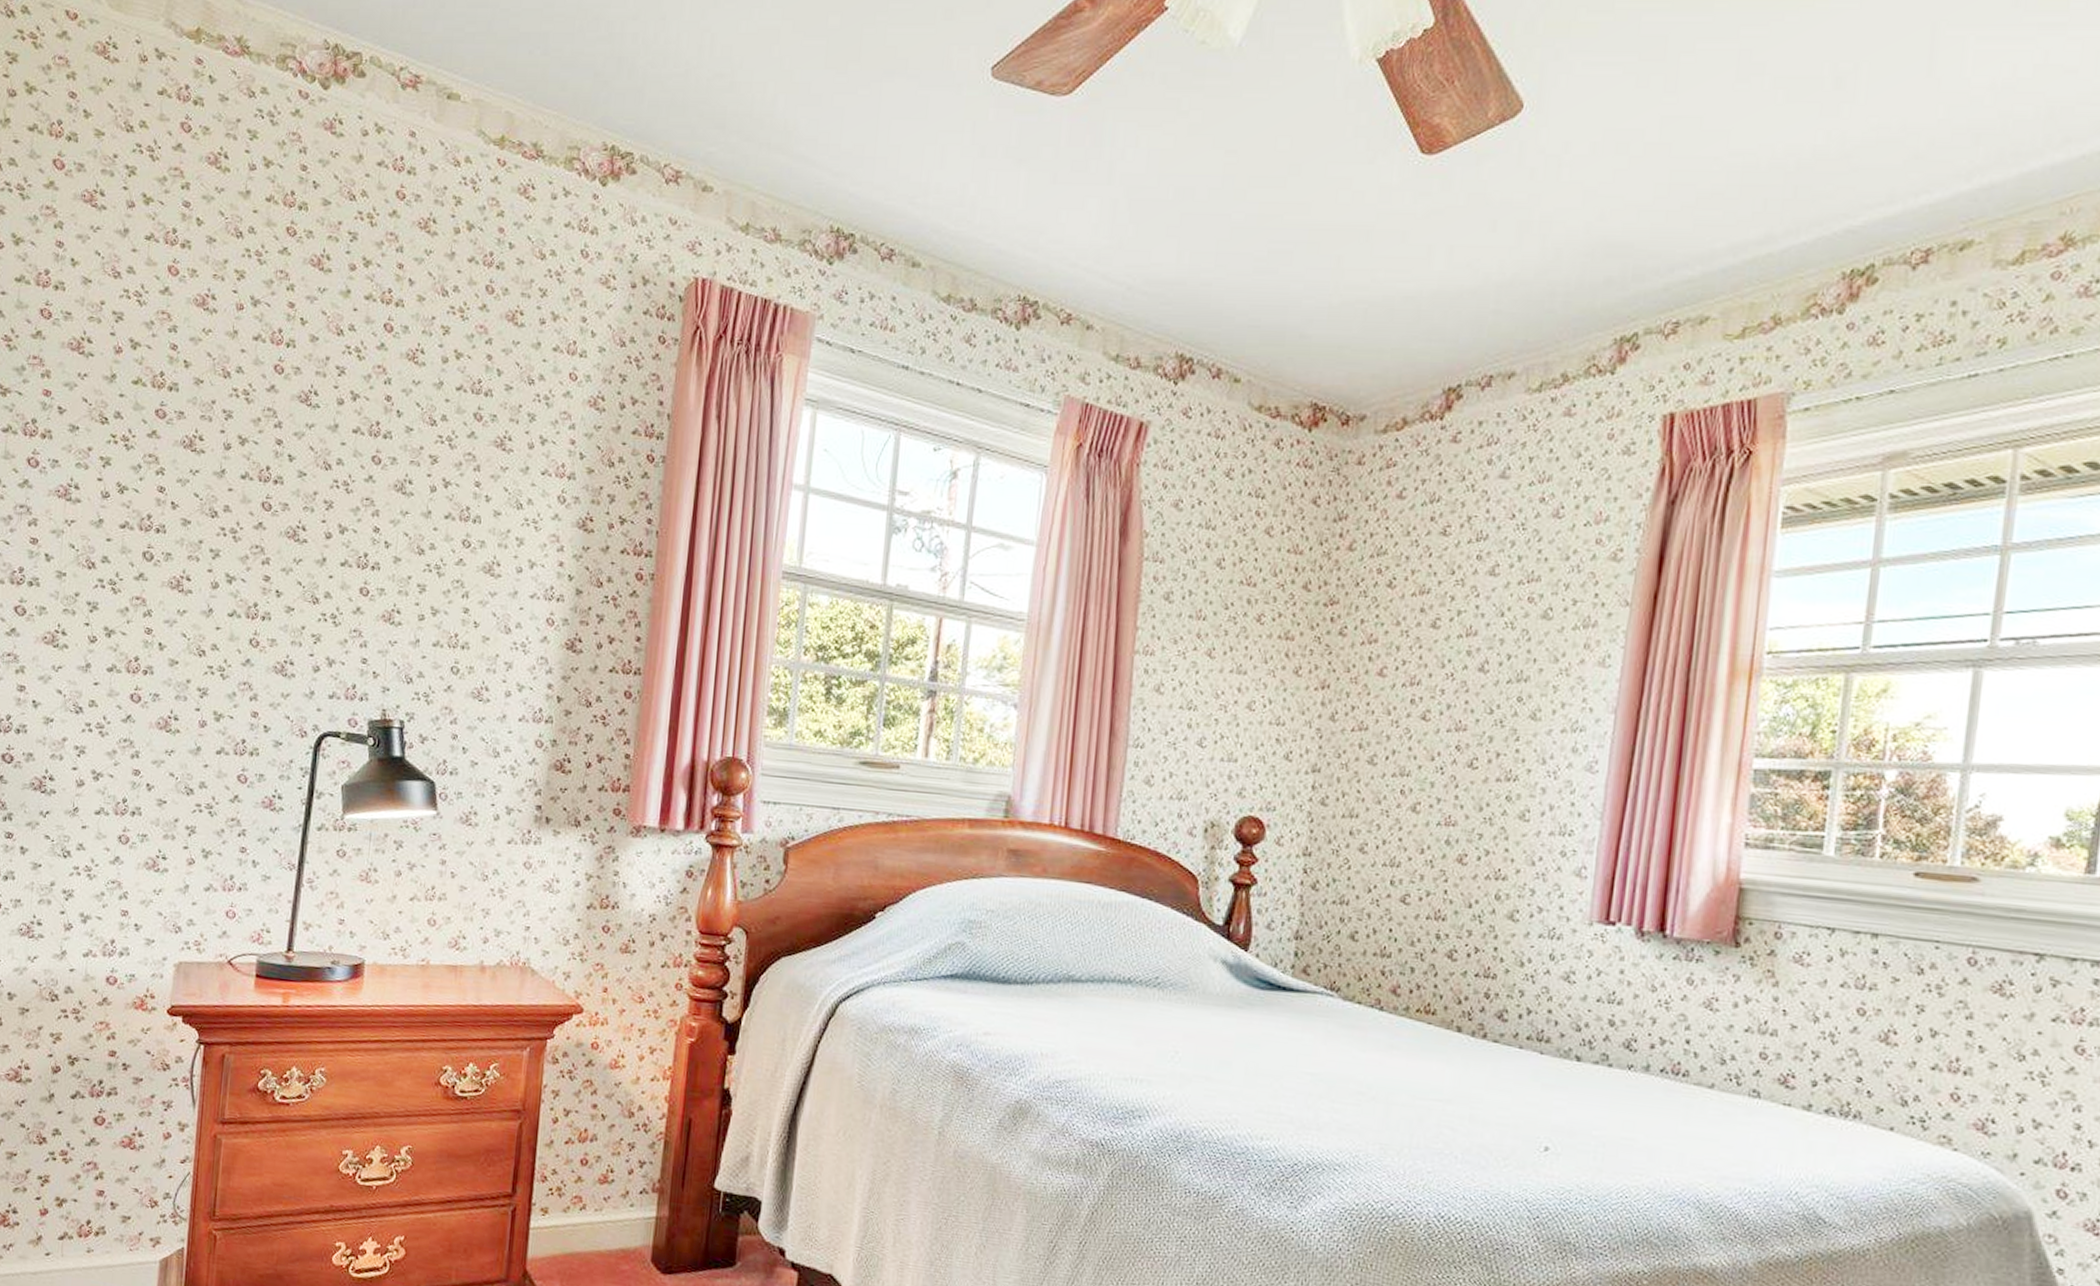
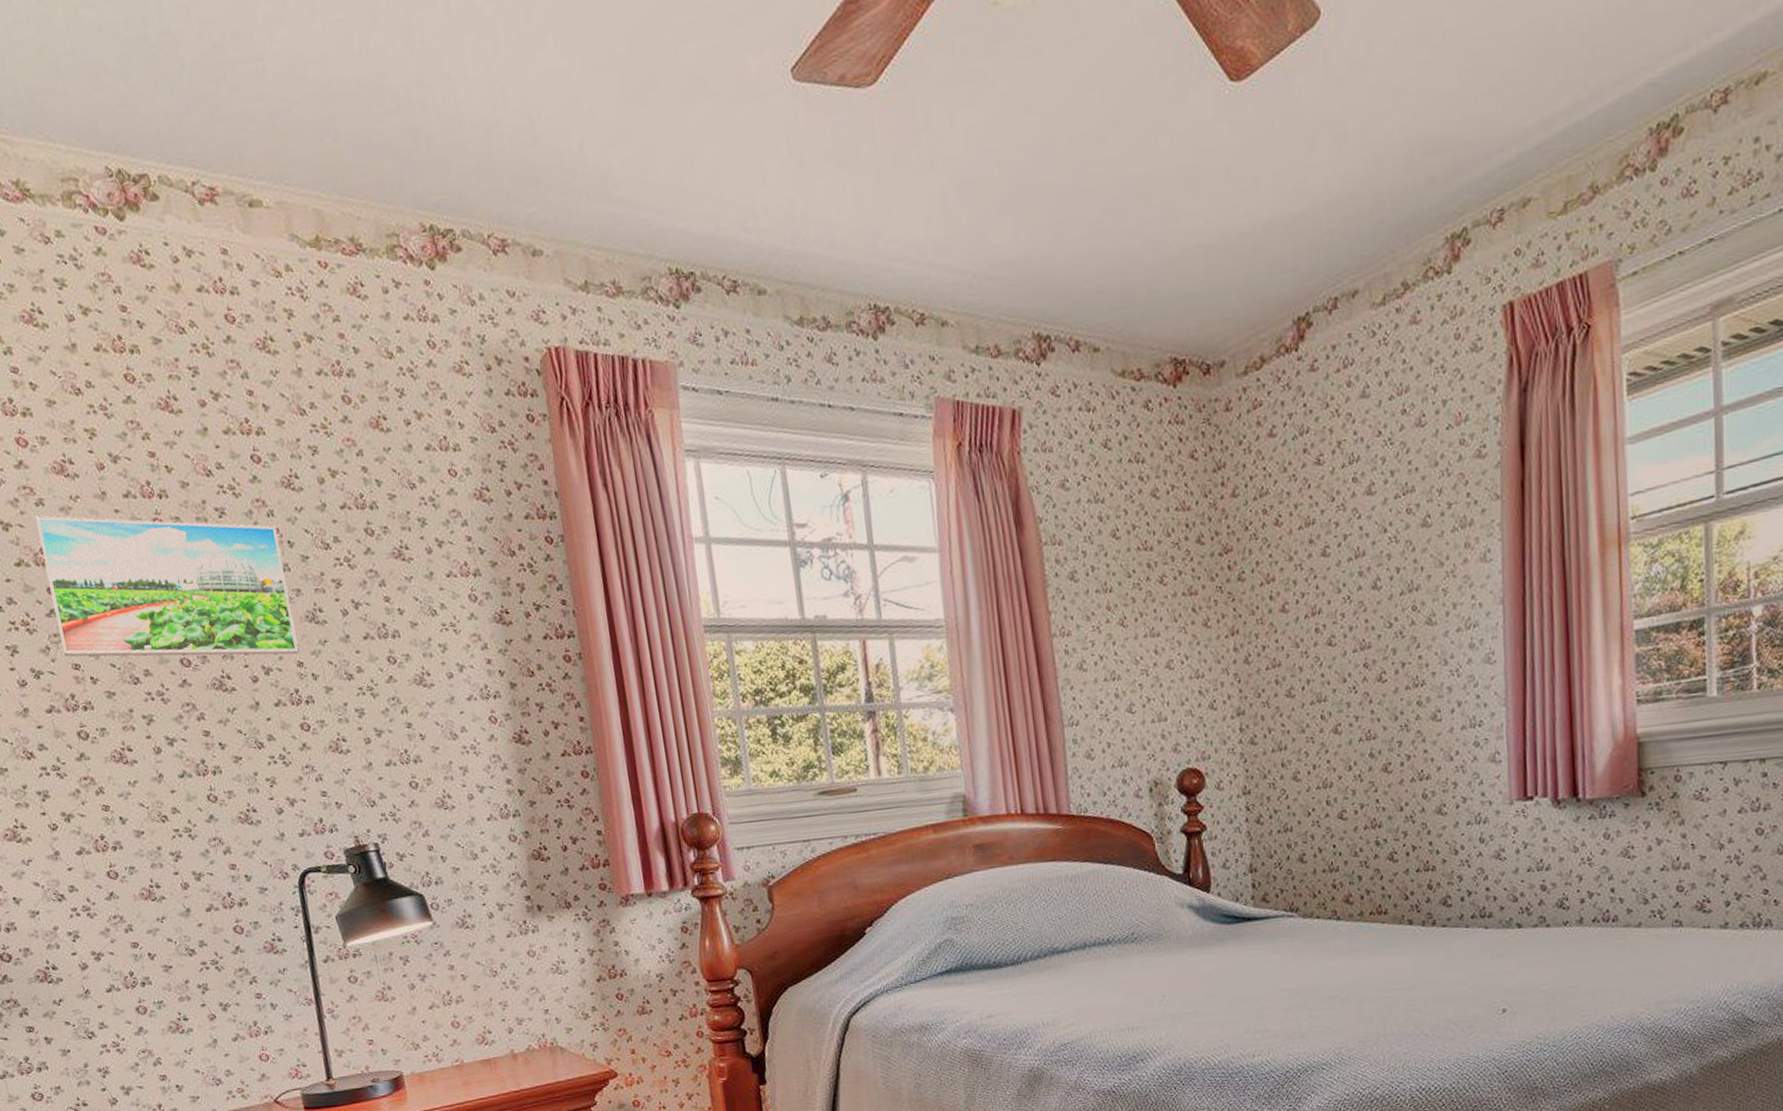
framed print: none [153,341,390,520] -> present [35,516,299,657]

